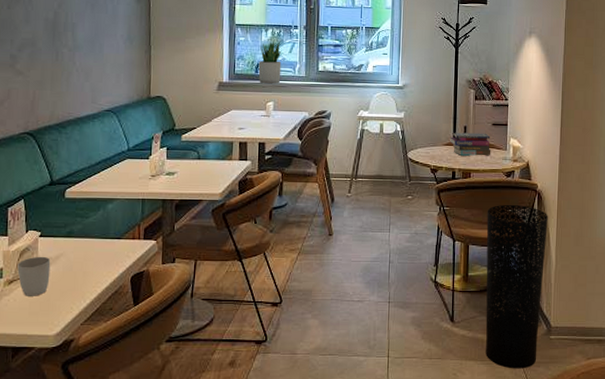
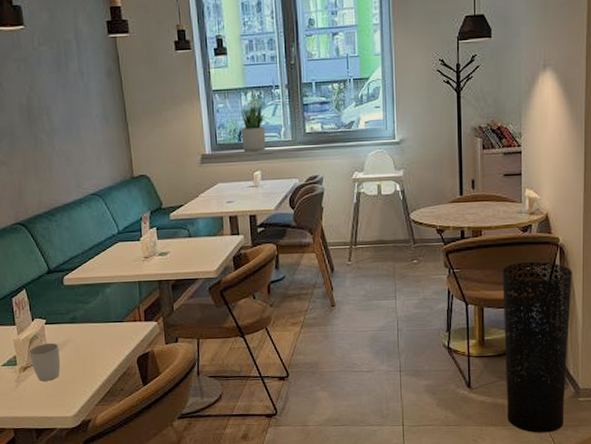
books: present [450,132,491,156] -> none [456,185,504,212]

